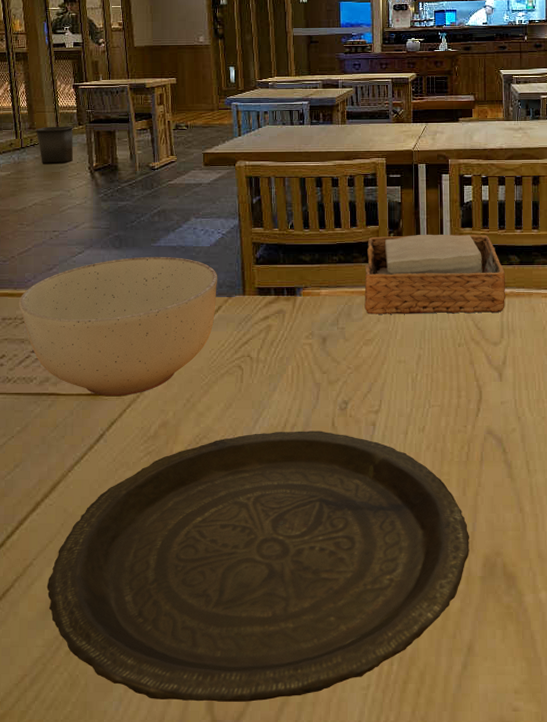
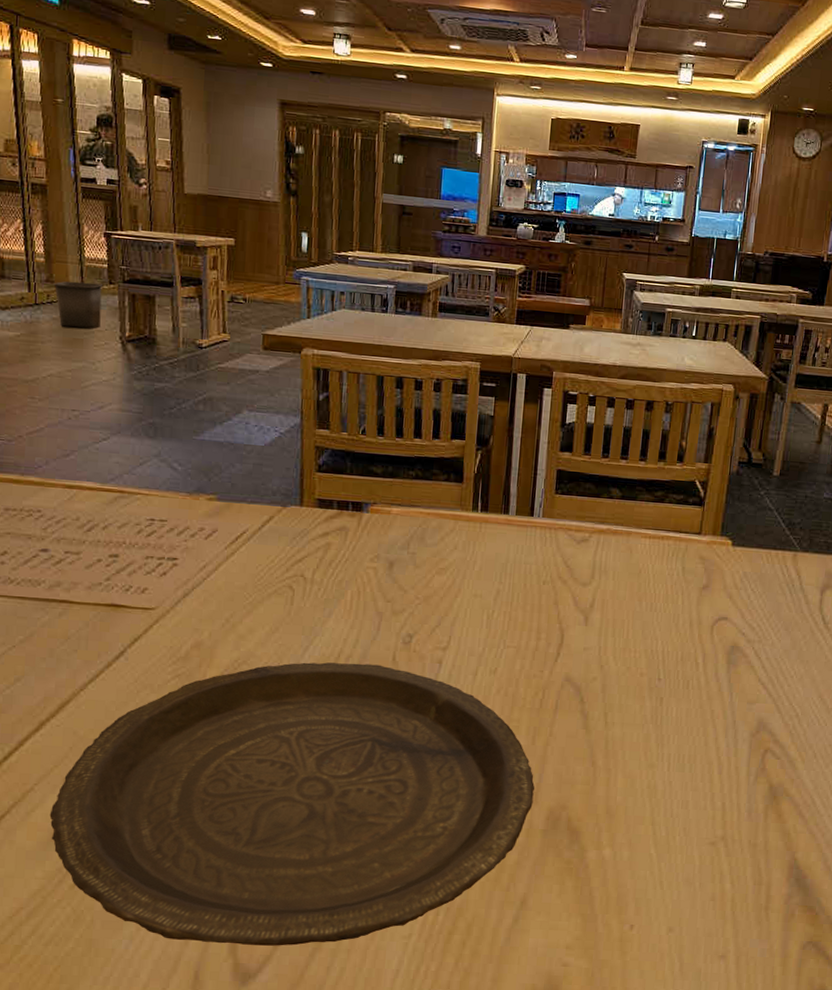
bowl: present [18,256,218,397] -> none [26,450,272,610]
napkin holder: present [364,234,506,314] -> none [441,452,604,550]

